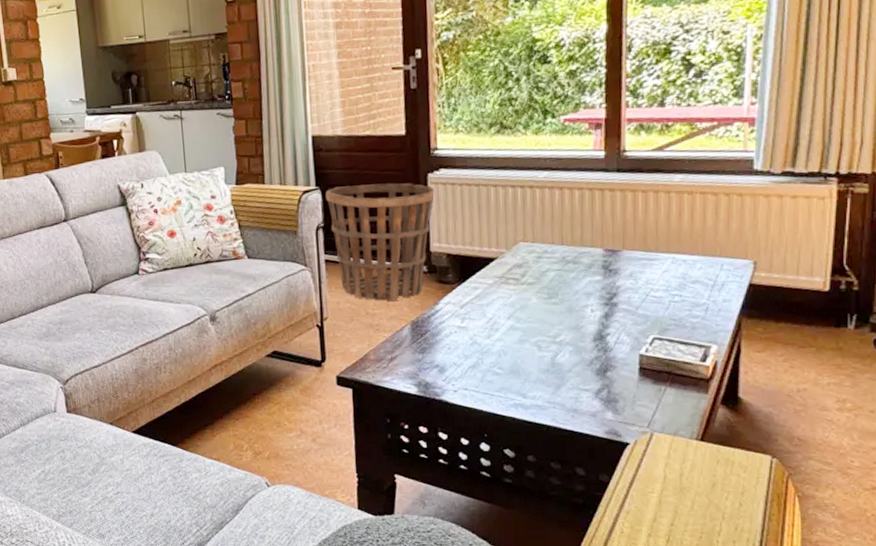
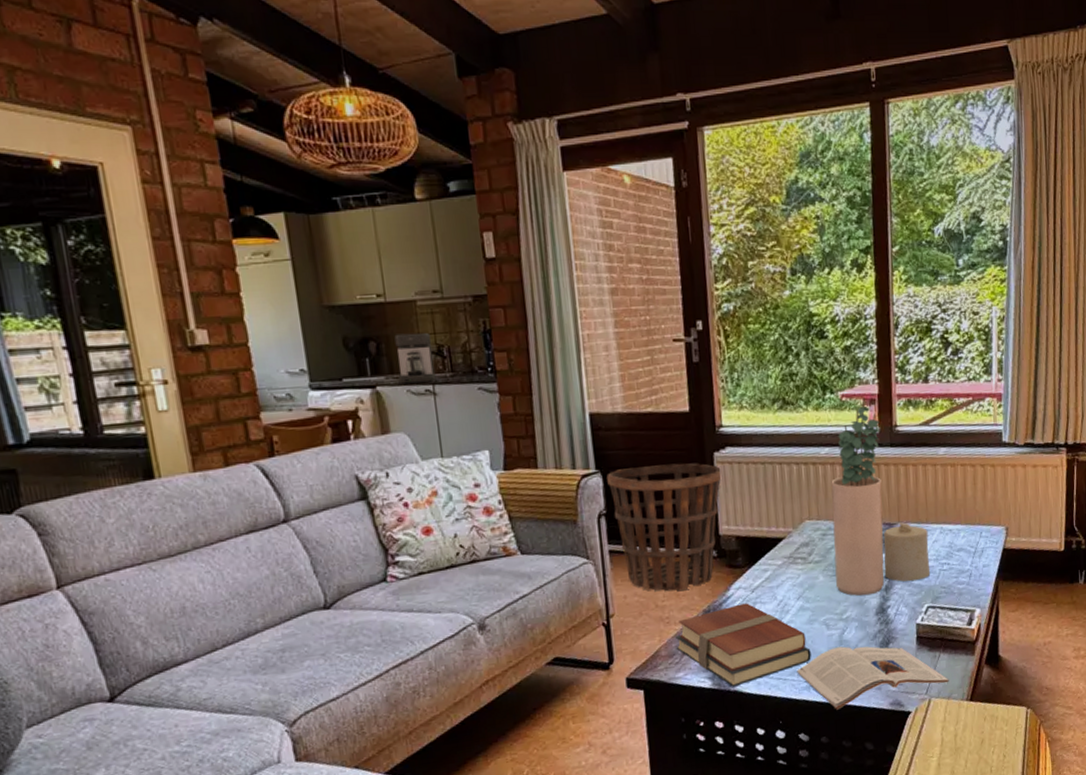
coffee maker: none [151,66,183,111] -> present [394,332,436,385]
books: none [383,318,520,396] -> present [675,603,811,687]
magazine: none [504,369,676,431] -> present [797,646,949,710]
vase: none [548,122,606,321] -> present [831,397,885,597]
candle: none [604,248,659,311] -> present [883,521,931,582]

